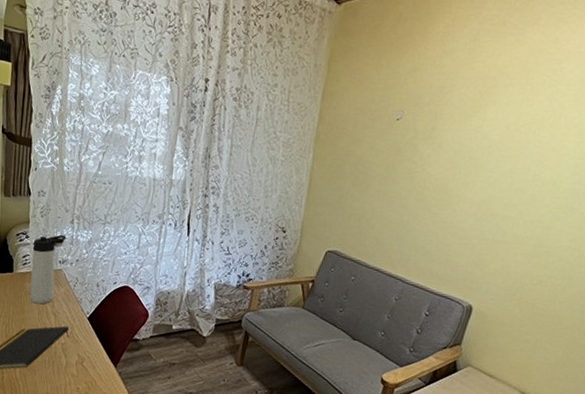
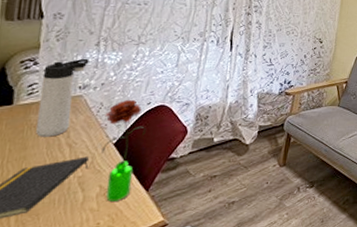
flower: none [78,277,113,372] -> present [102,99,146,202]

